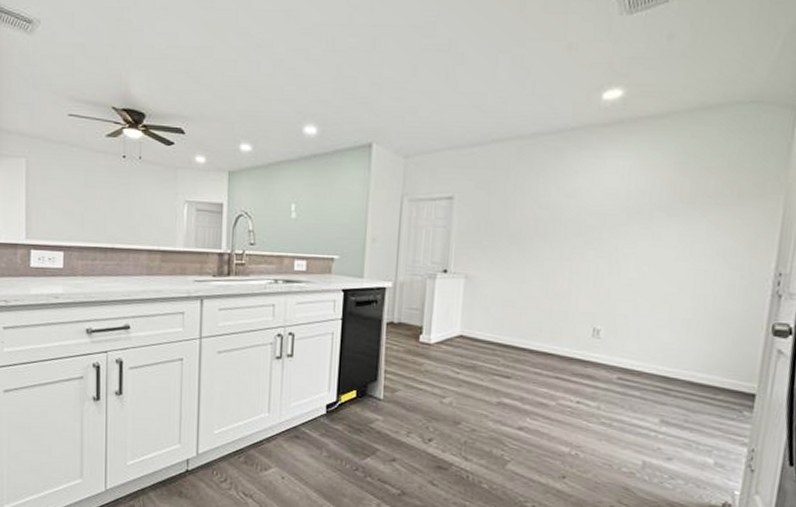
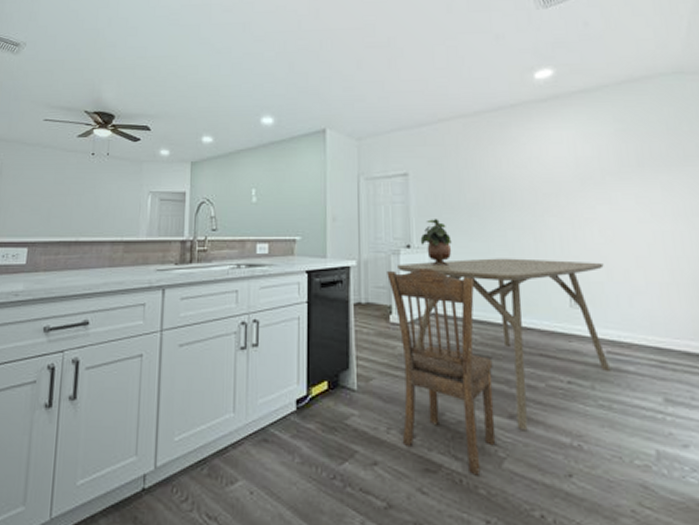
dining chair: none [419,292,511,474] -> present [387,267,496,476]
dining table: none [431,287,633,439] -> present [396,258,611,430]
potted plant: none [457,245,489,292] -> present [420,219,452,266]

